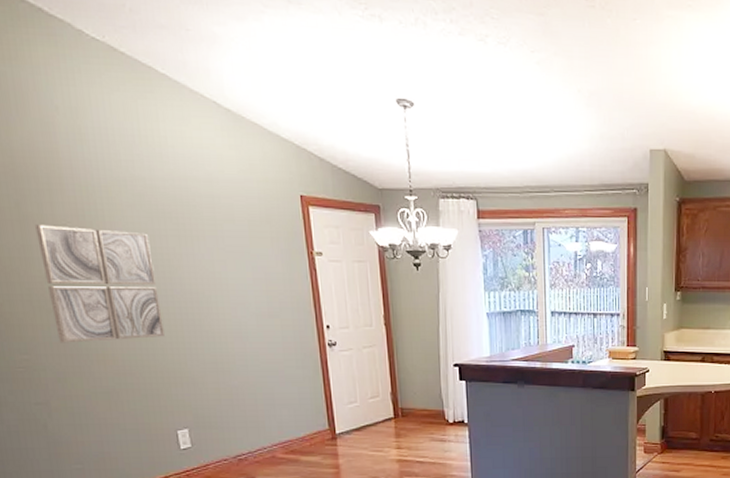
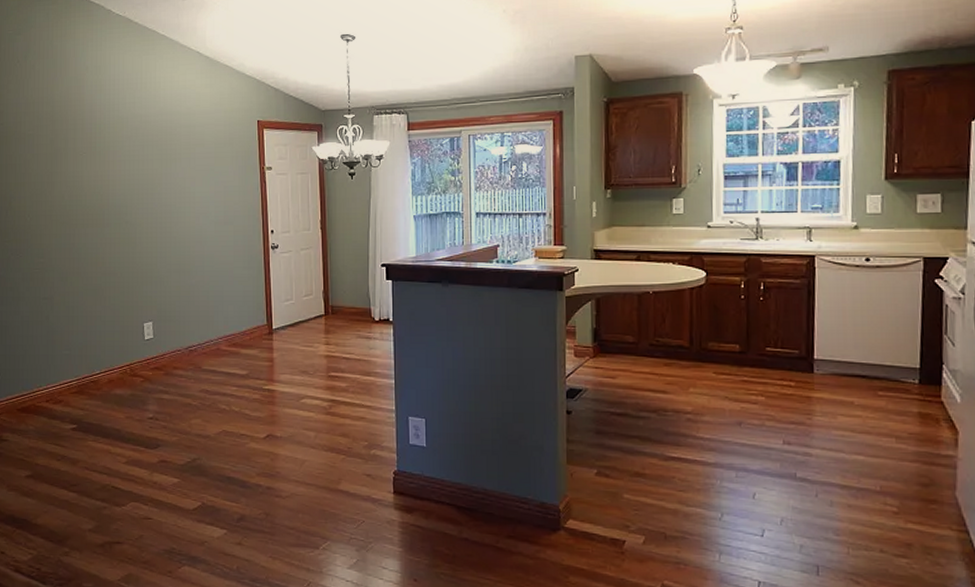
wall art: present [35,224,164,343] -> none [61,156,142,249]

